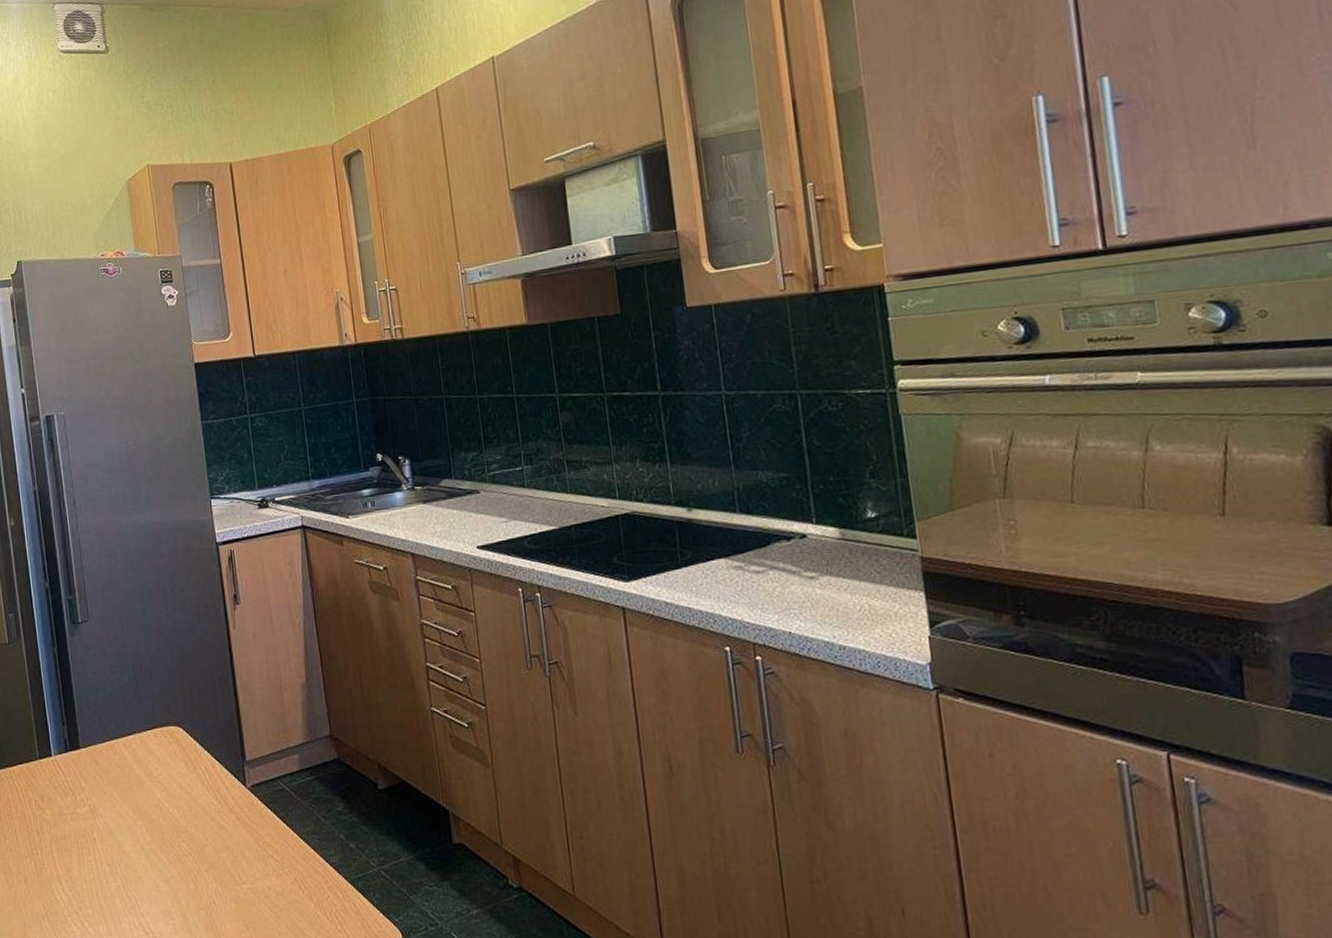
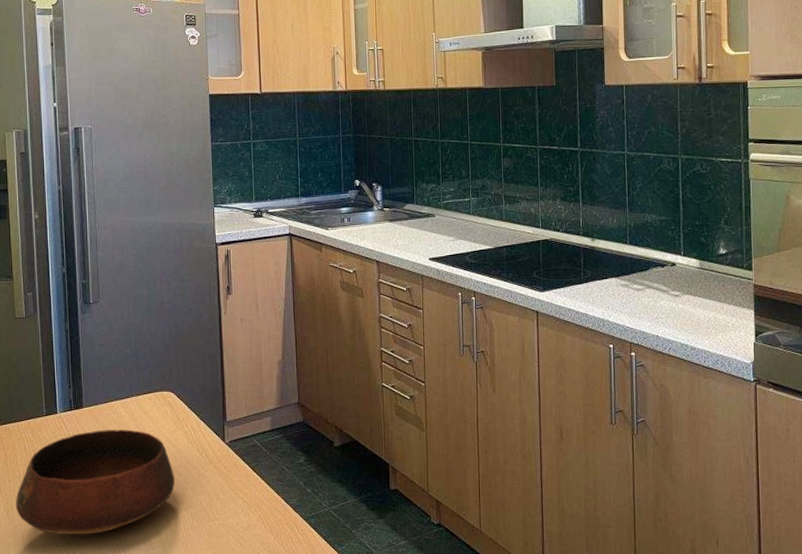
bowl: none [13,773,192,902] -> present [16,429,175,535]

